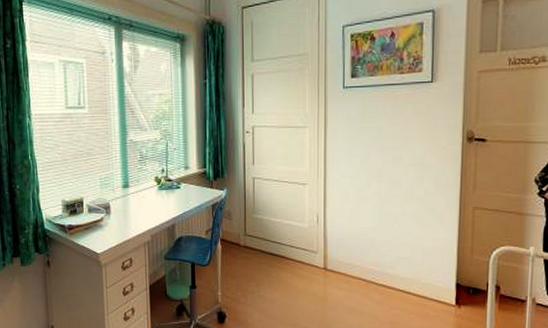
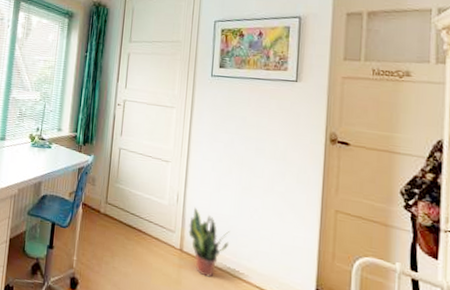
potted plant: none [331,225,373,289] -> present [188,207,231,278]

